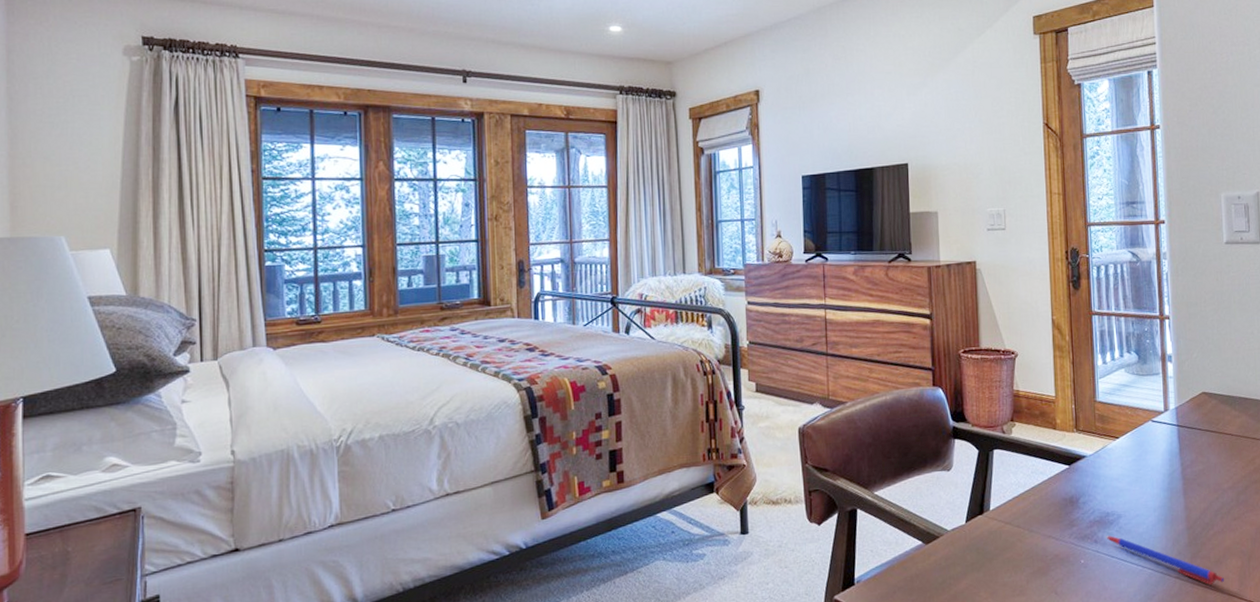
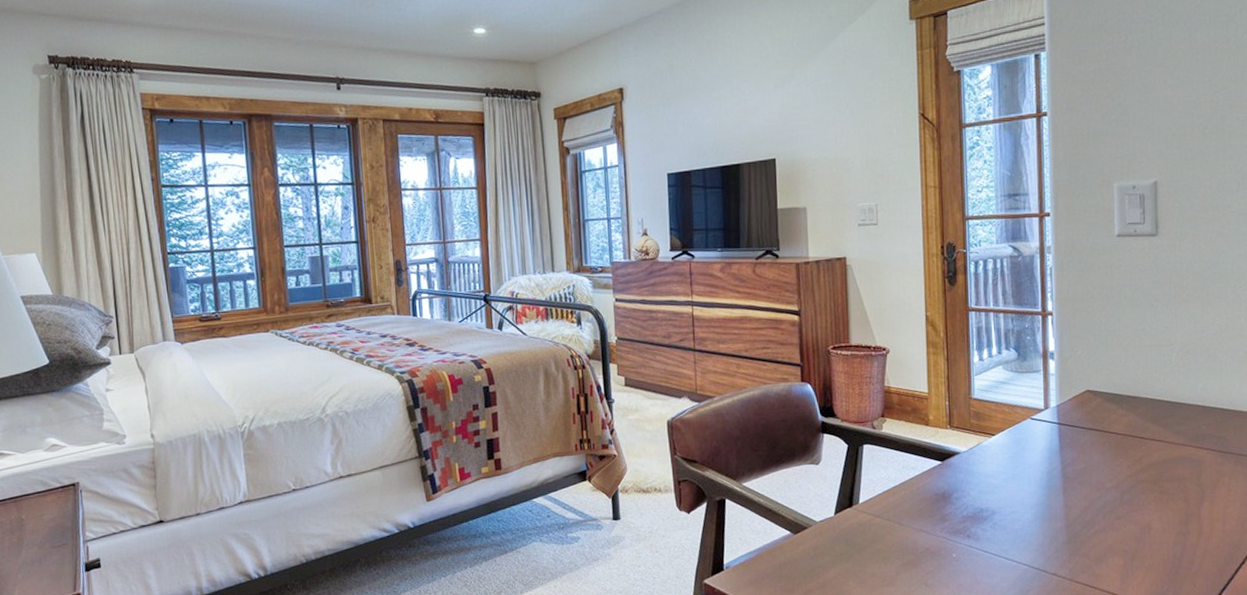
pen: present [1105,536,1224,585] -> none [978,531,1104,582]

